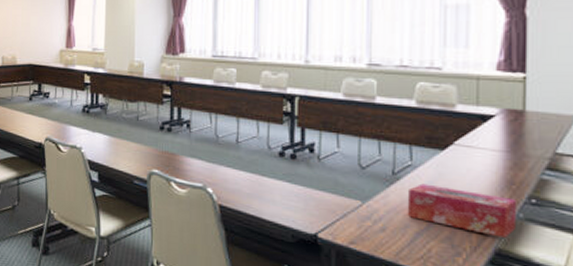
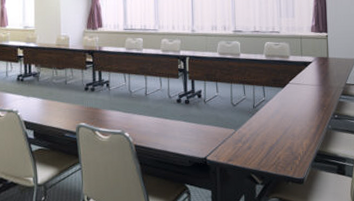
tissue box: present [407,183,517,238] -> none [263,112,328,143]

